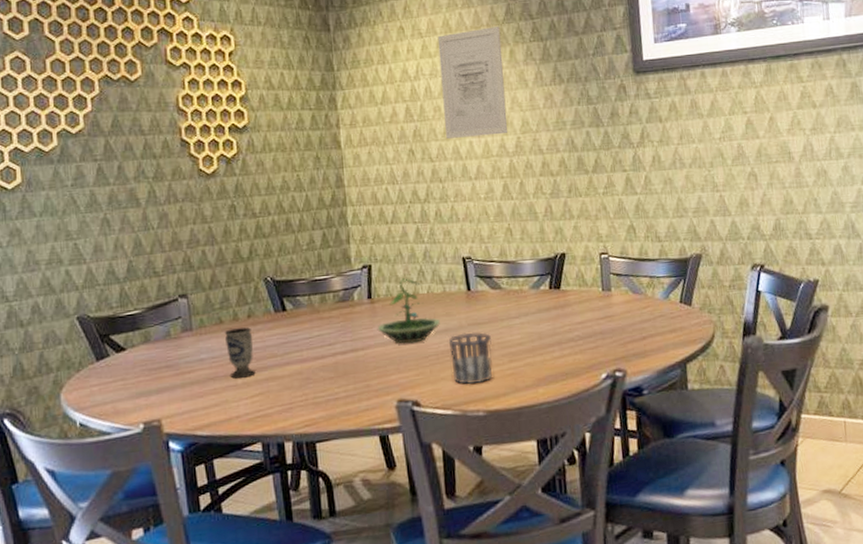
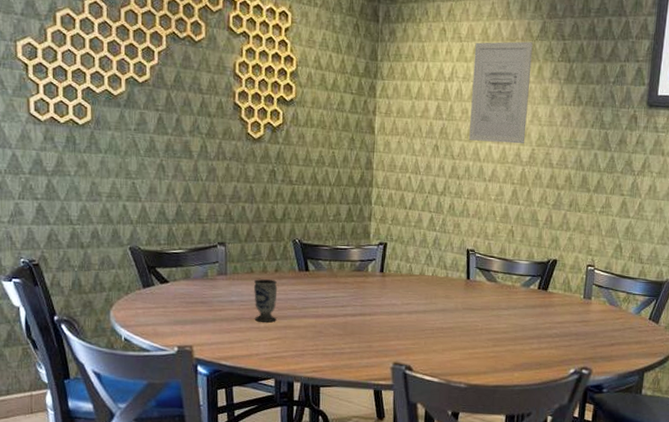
terrarium: present [377,278,440,344] -> none [384,259,439,317]
cup: present [448,332,493,385] -> none [443,315,482,360]

